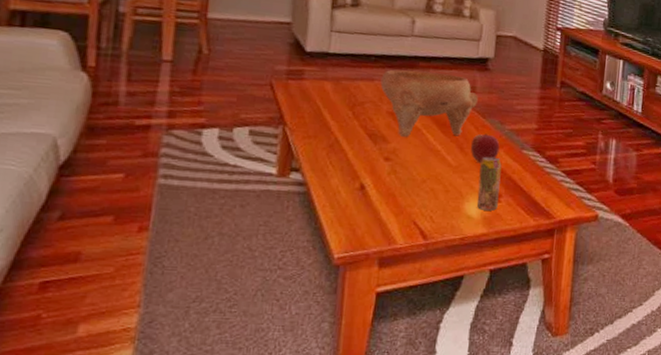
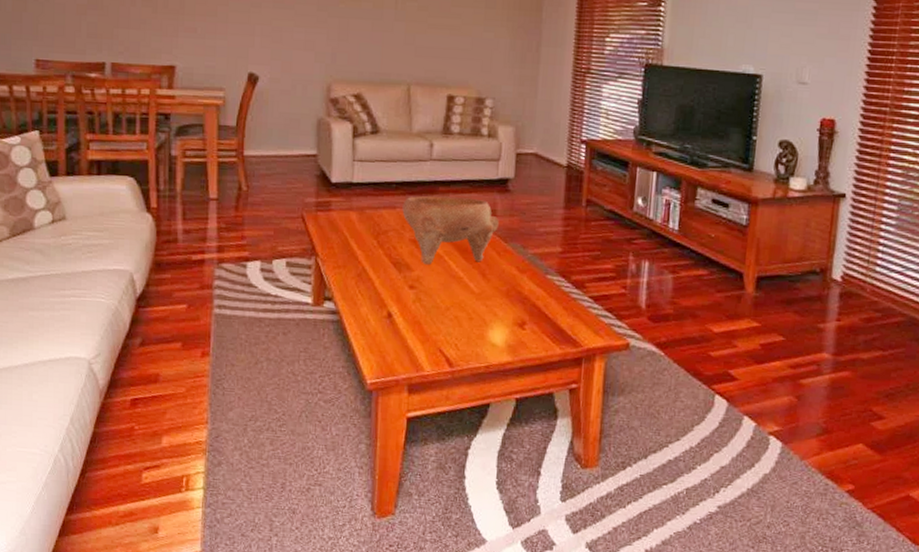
apple: present [470,134,500,164] -> none [492,259,523,290]
beverage can: present [476,156,502,211] -> none [500,282,525,339]

